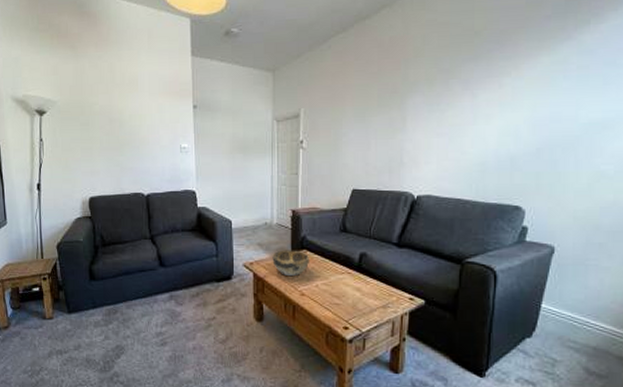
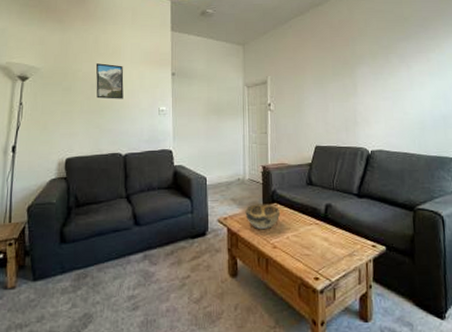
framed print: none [112,95,143,135] -> present [95,63,124,99]

